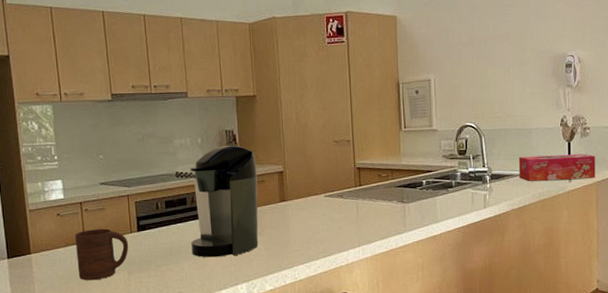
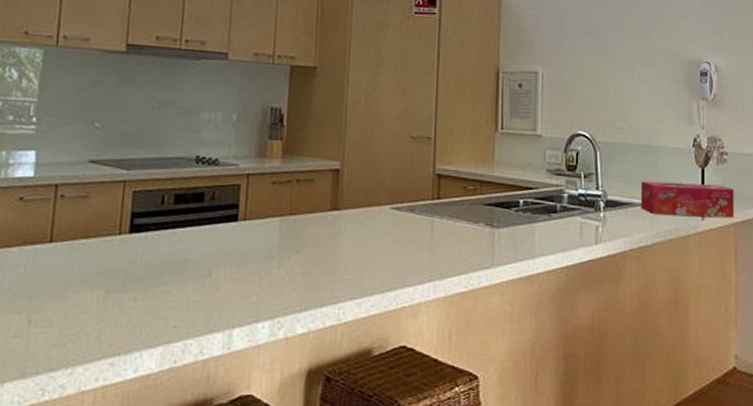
cup: present [75,228,129,281] -> none [32,224,114,299]
coffee maker: present [190,145,259,258] -> none [200,126,306,280]

